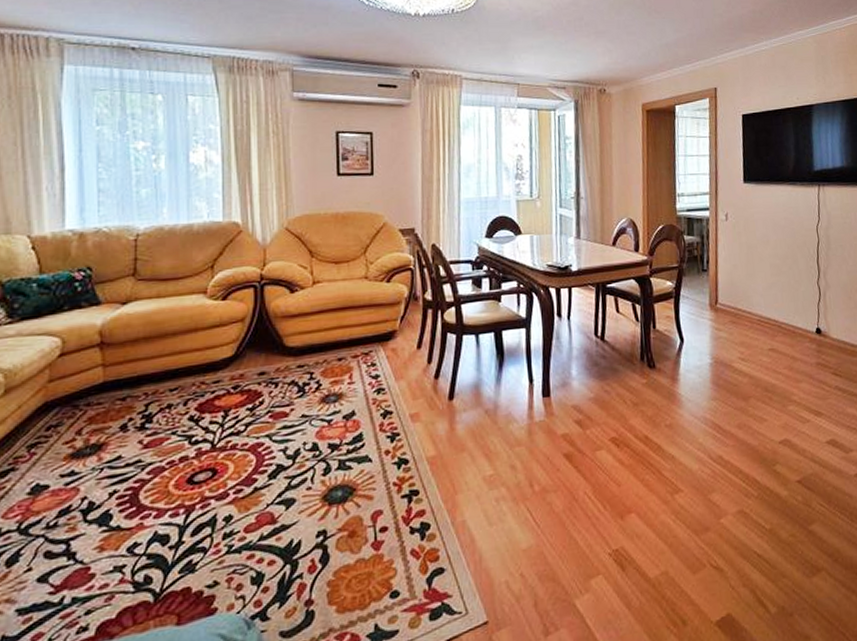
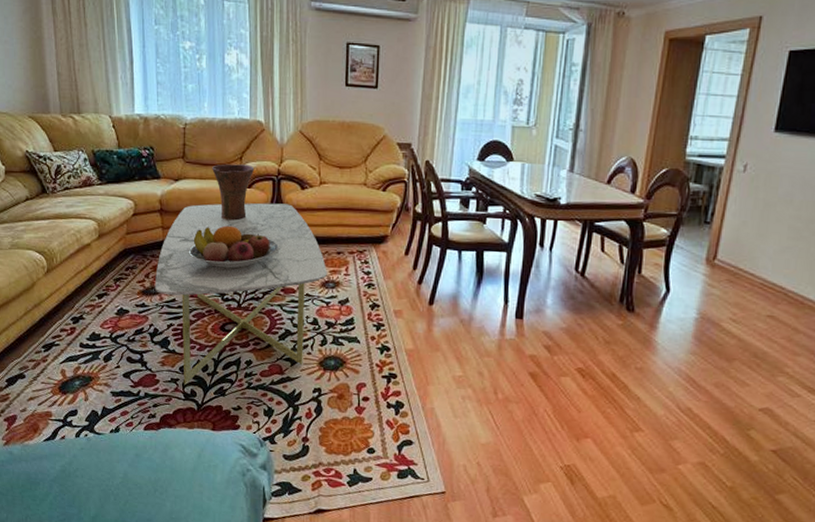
coffee table: none [91,312,327,571] -> present [155,202,327,385]
fruit bowl: none [142,348,265,404] -> present [189,225,279,269]
vase: none [174,273,231,343] -> present [212,163,255,221]

